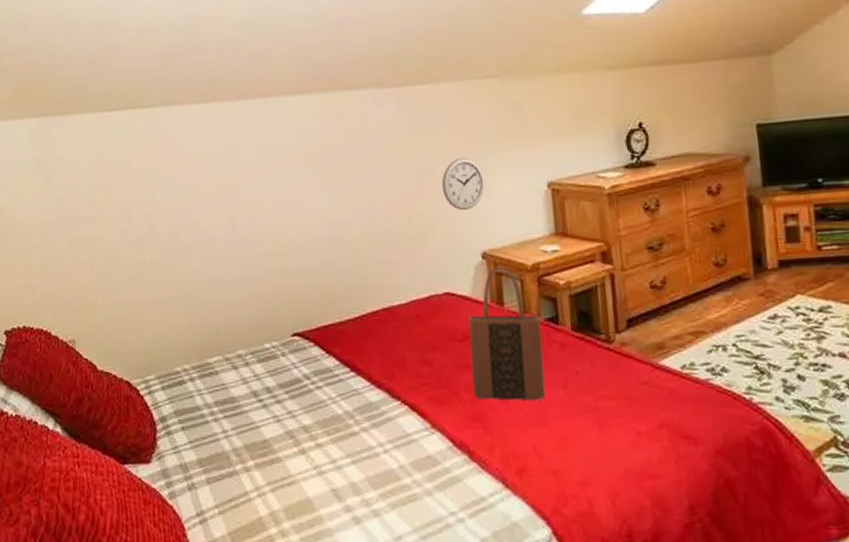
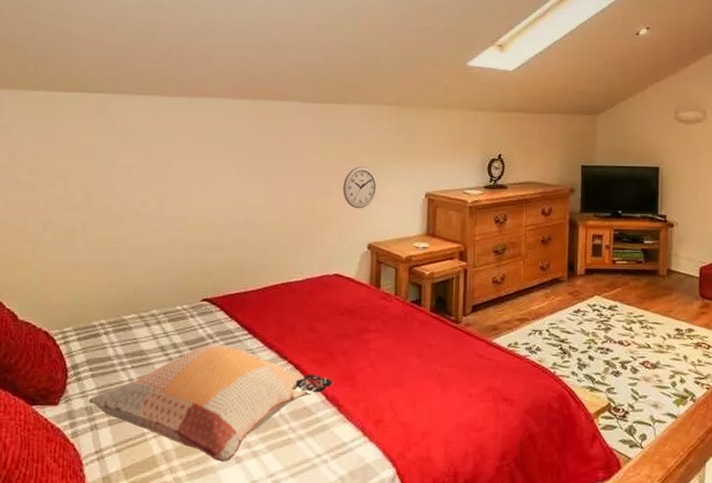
decorative pillow: none [183,383,459,523] -> present [89,342,333,462]
tote bag: present [468,265,546,401] -> none [348,255,408,366]

